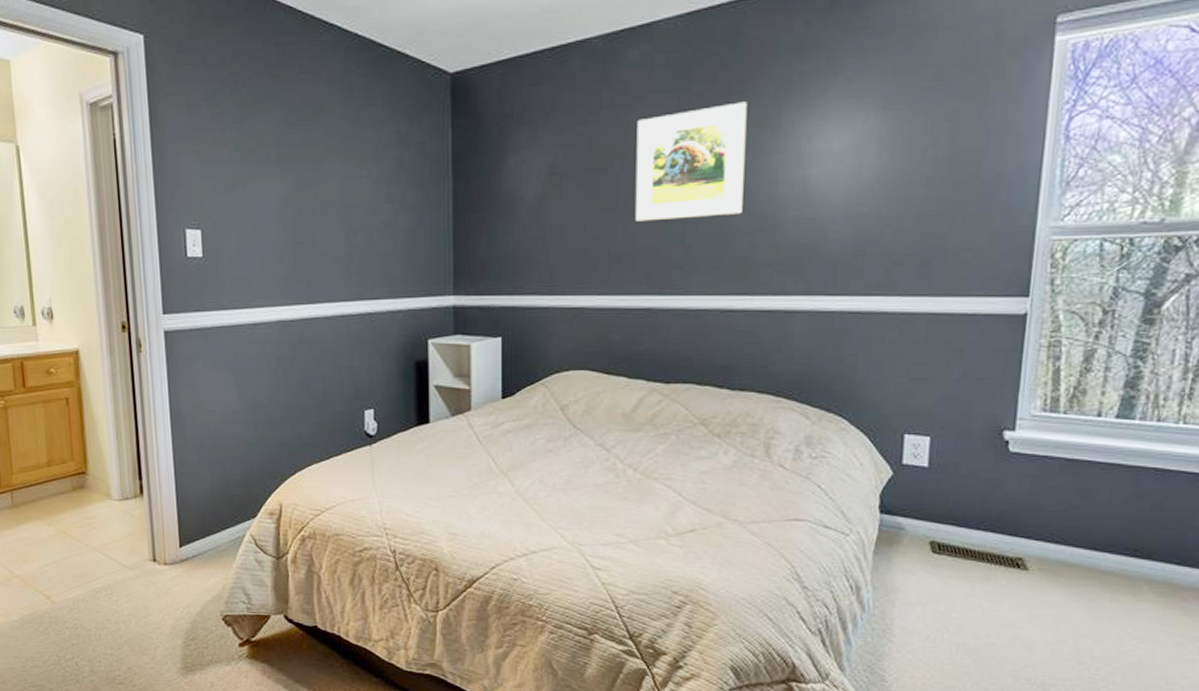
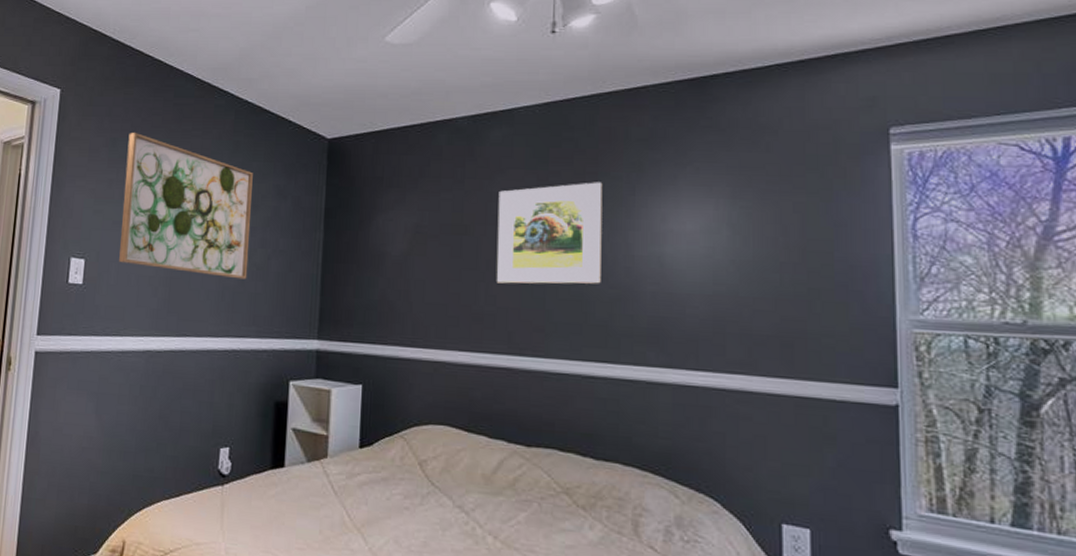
wall art: none [229,80,376,239] -> present [119,132,253,280]

